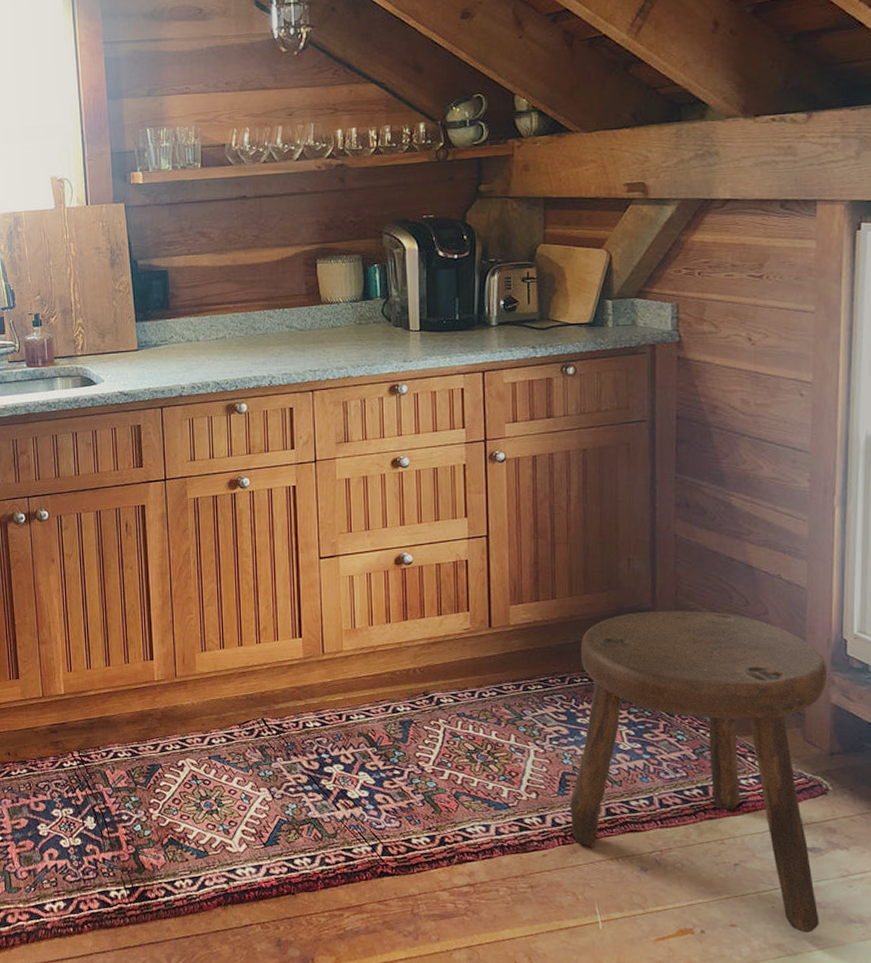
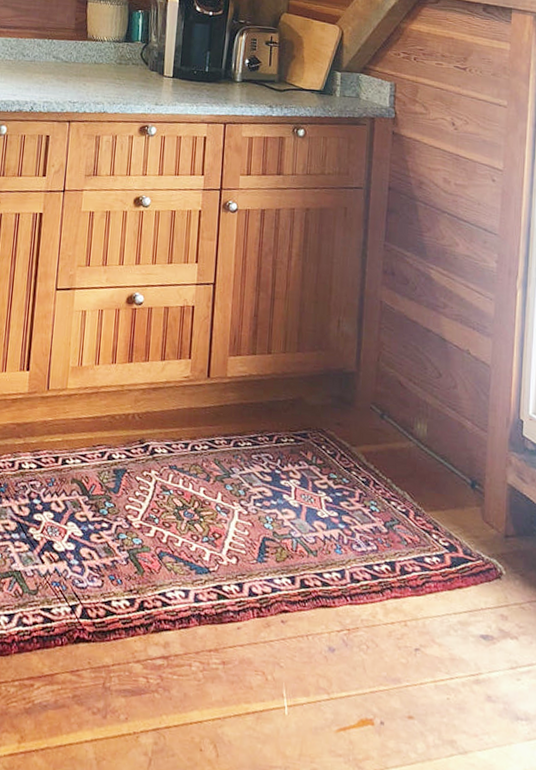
stool: present [570,610,827,933] -> none [267,375,505,729]

